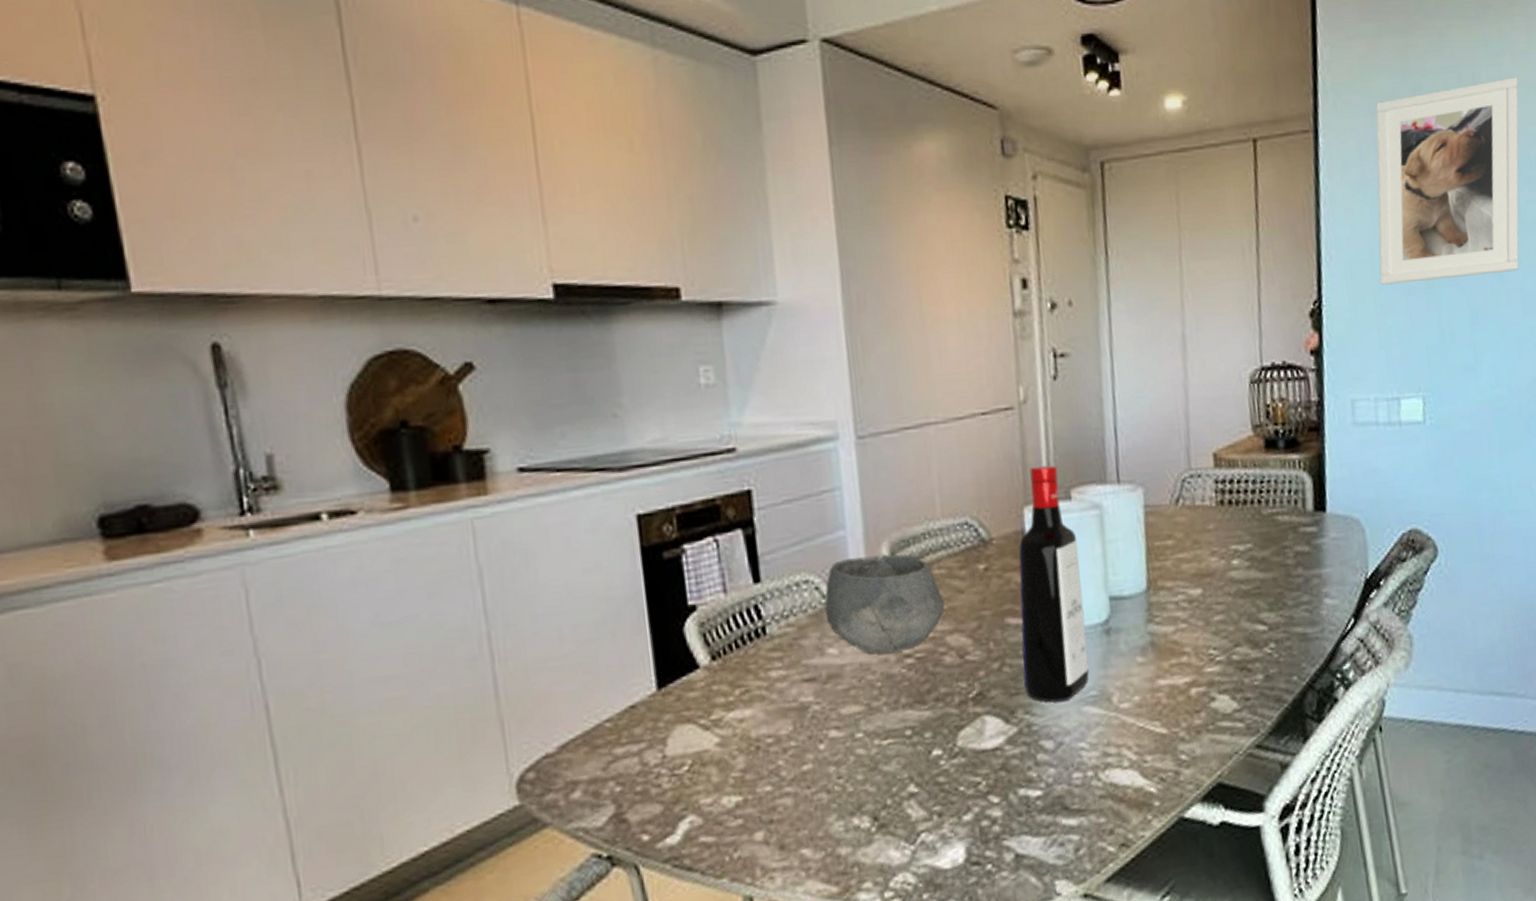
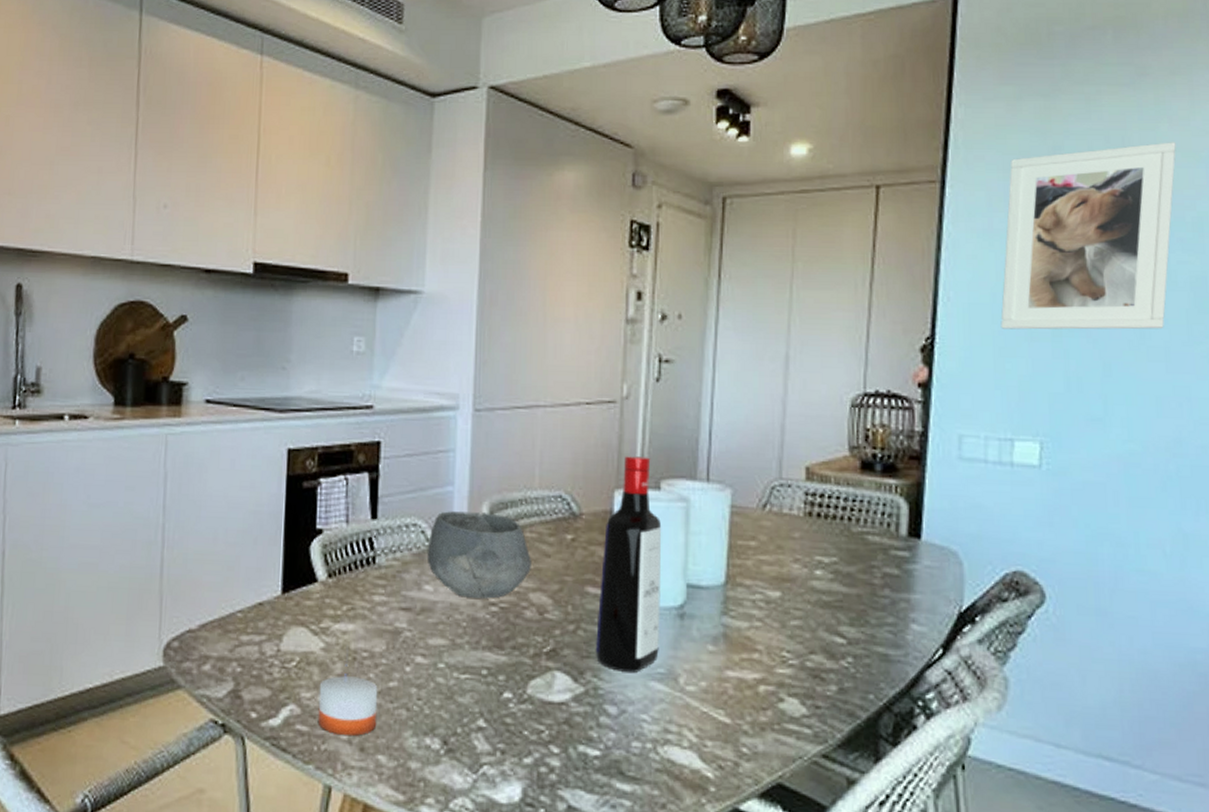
candle: none [720,766,795,838] -> present [318,673,378,736]

